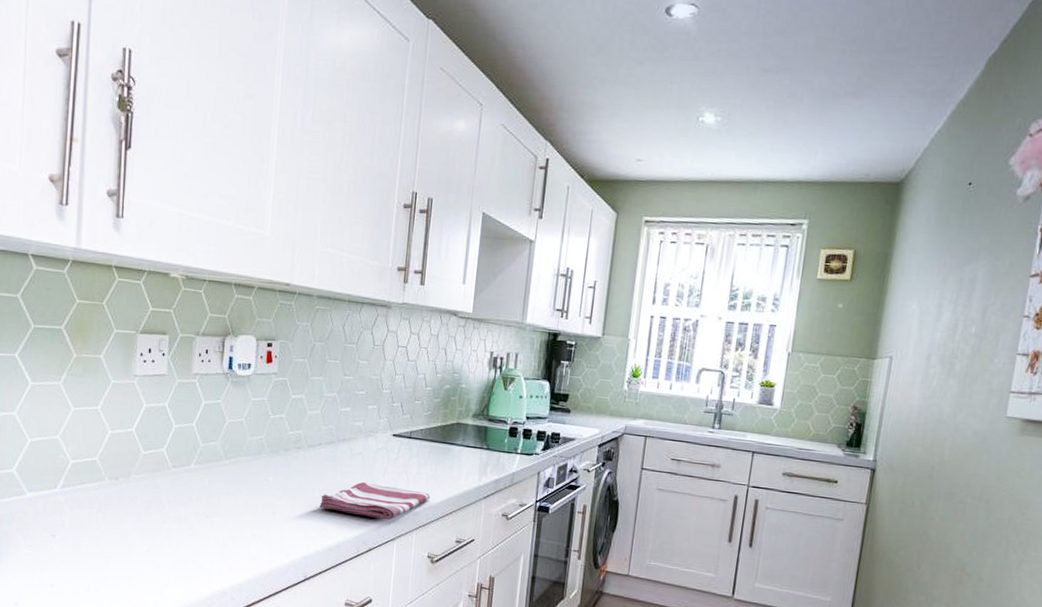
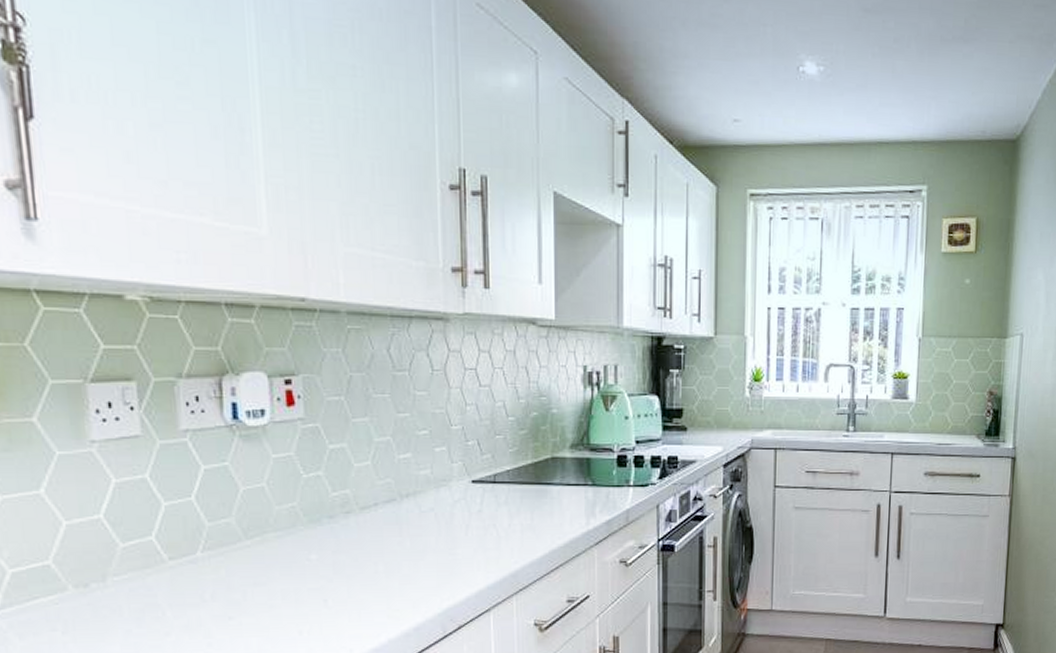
dish towel: present [319,481,430,520] -> none [385,544,528,588]

